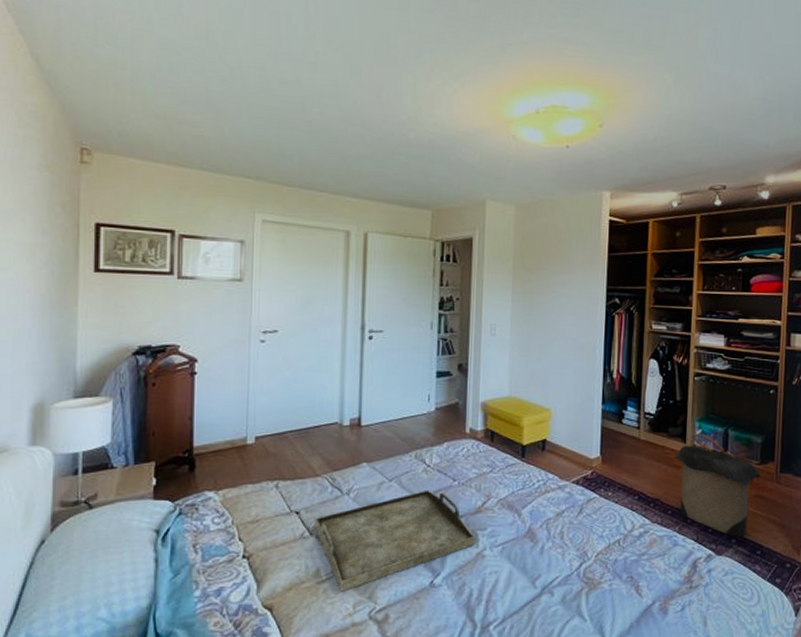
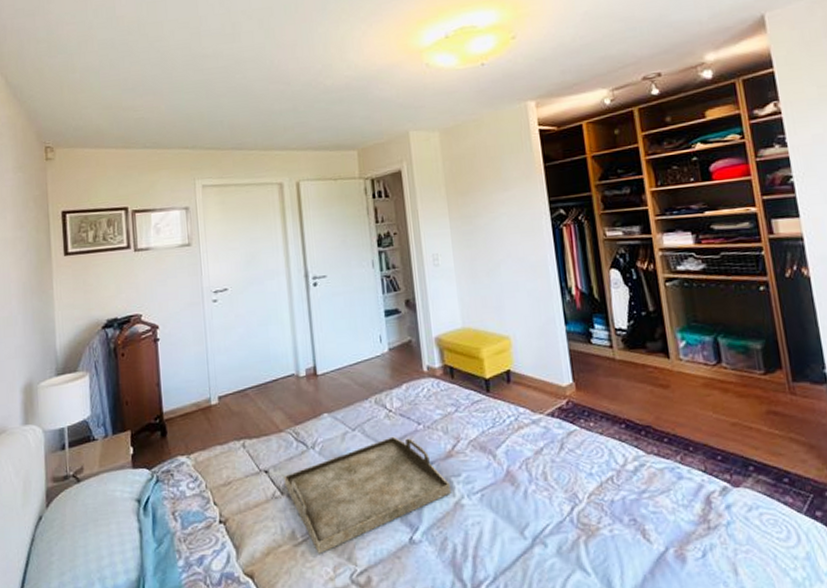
laundry hamper: present [674,433,762,538] -> none [659,345,771,465]

